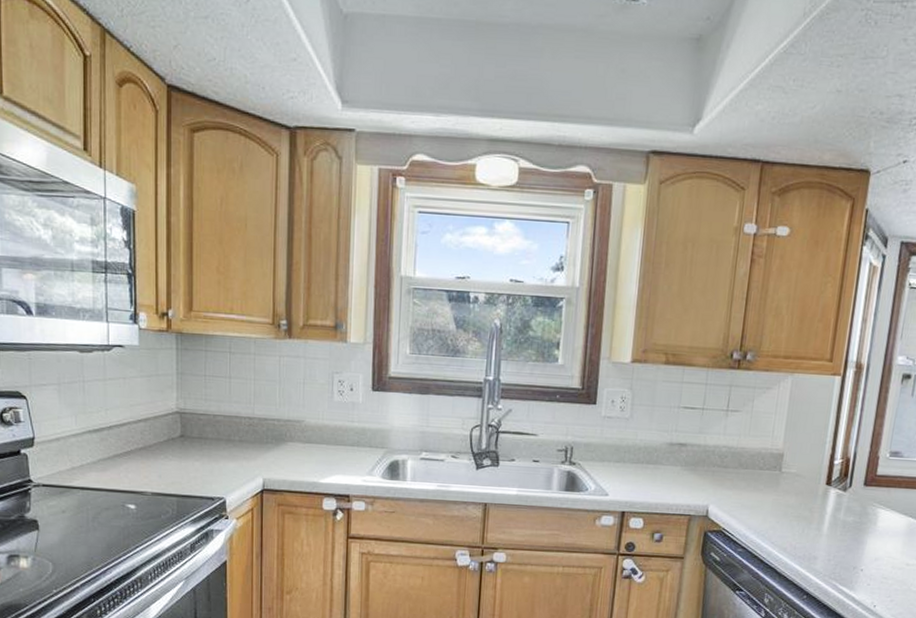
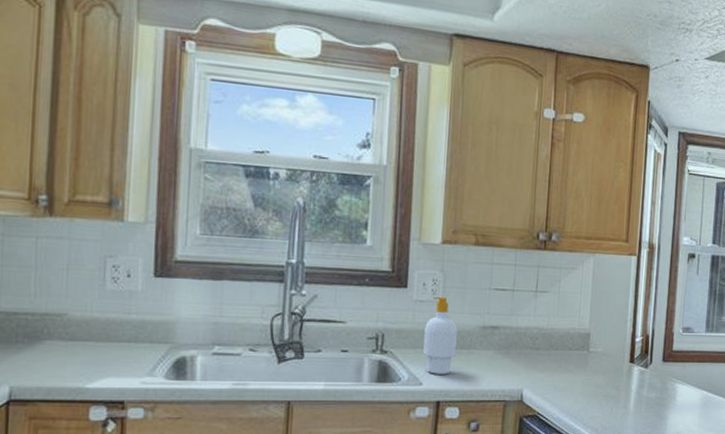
soap bottle: none [610,413,644,487] -> present [423,296,457,375]

